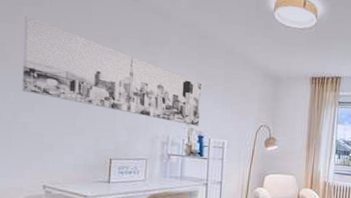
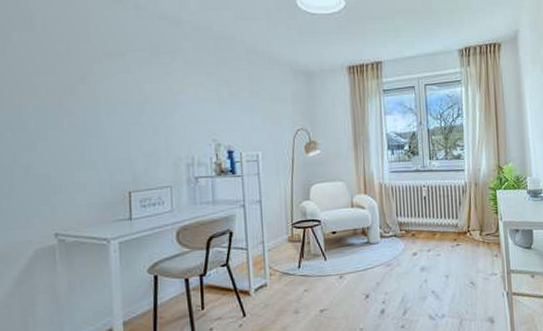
wall art: present [22,16,201,126] -> none [15,43,228,141]

